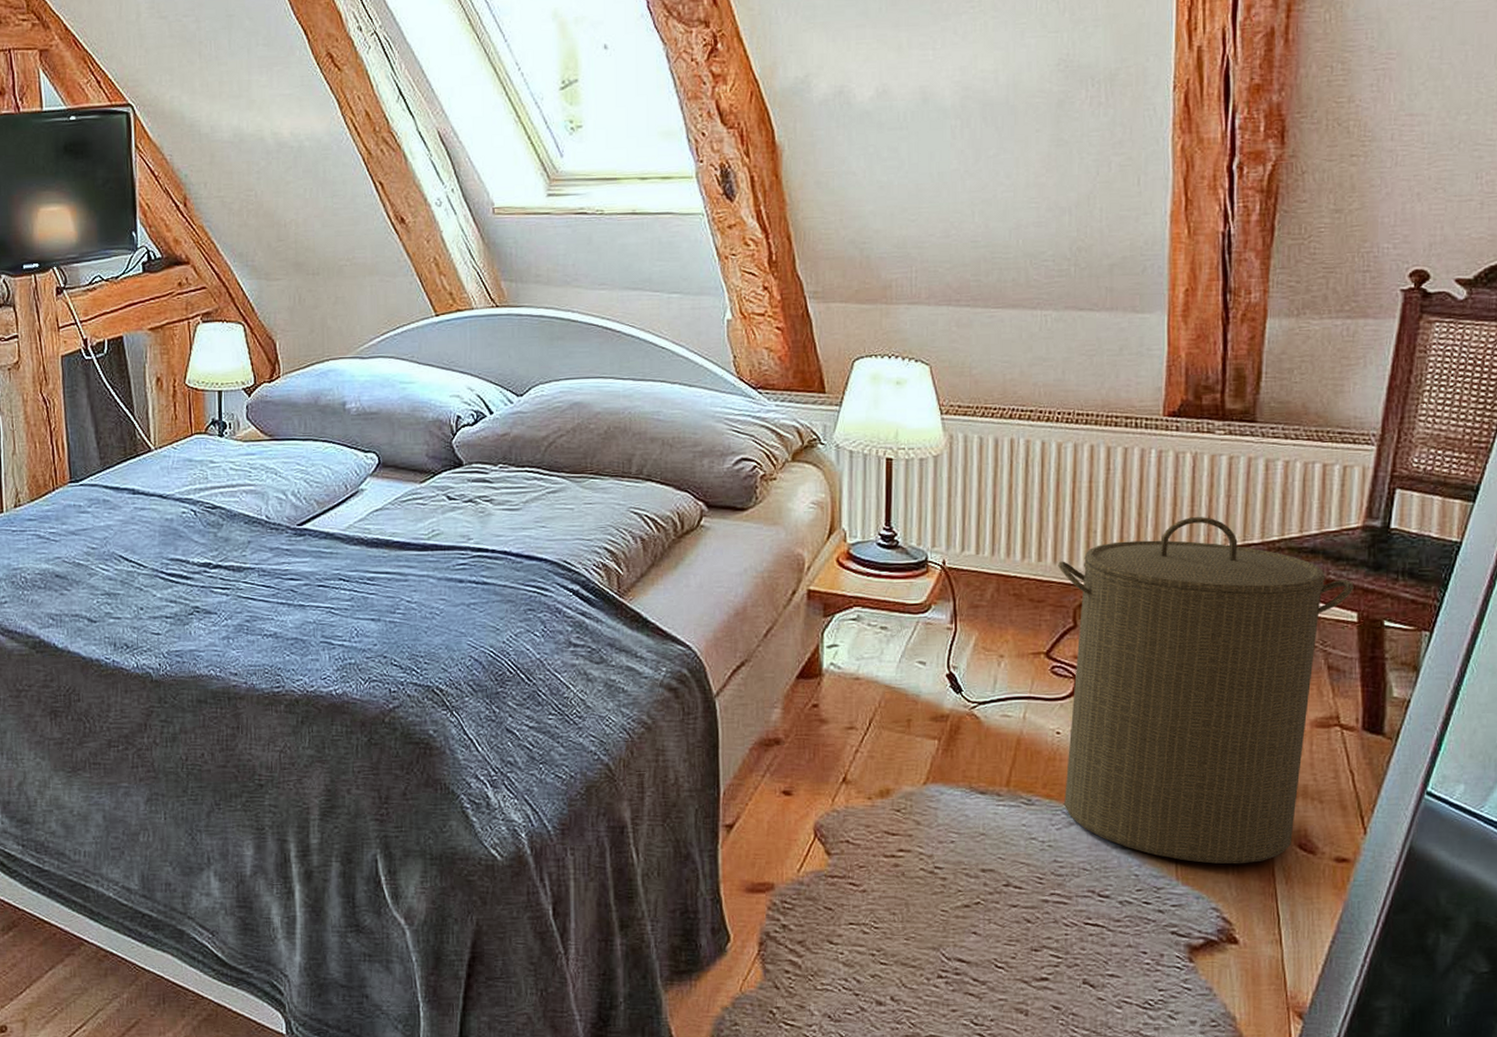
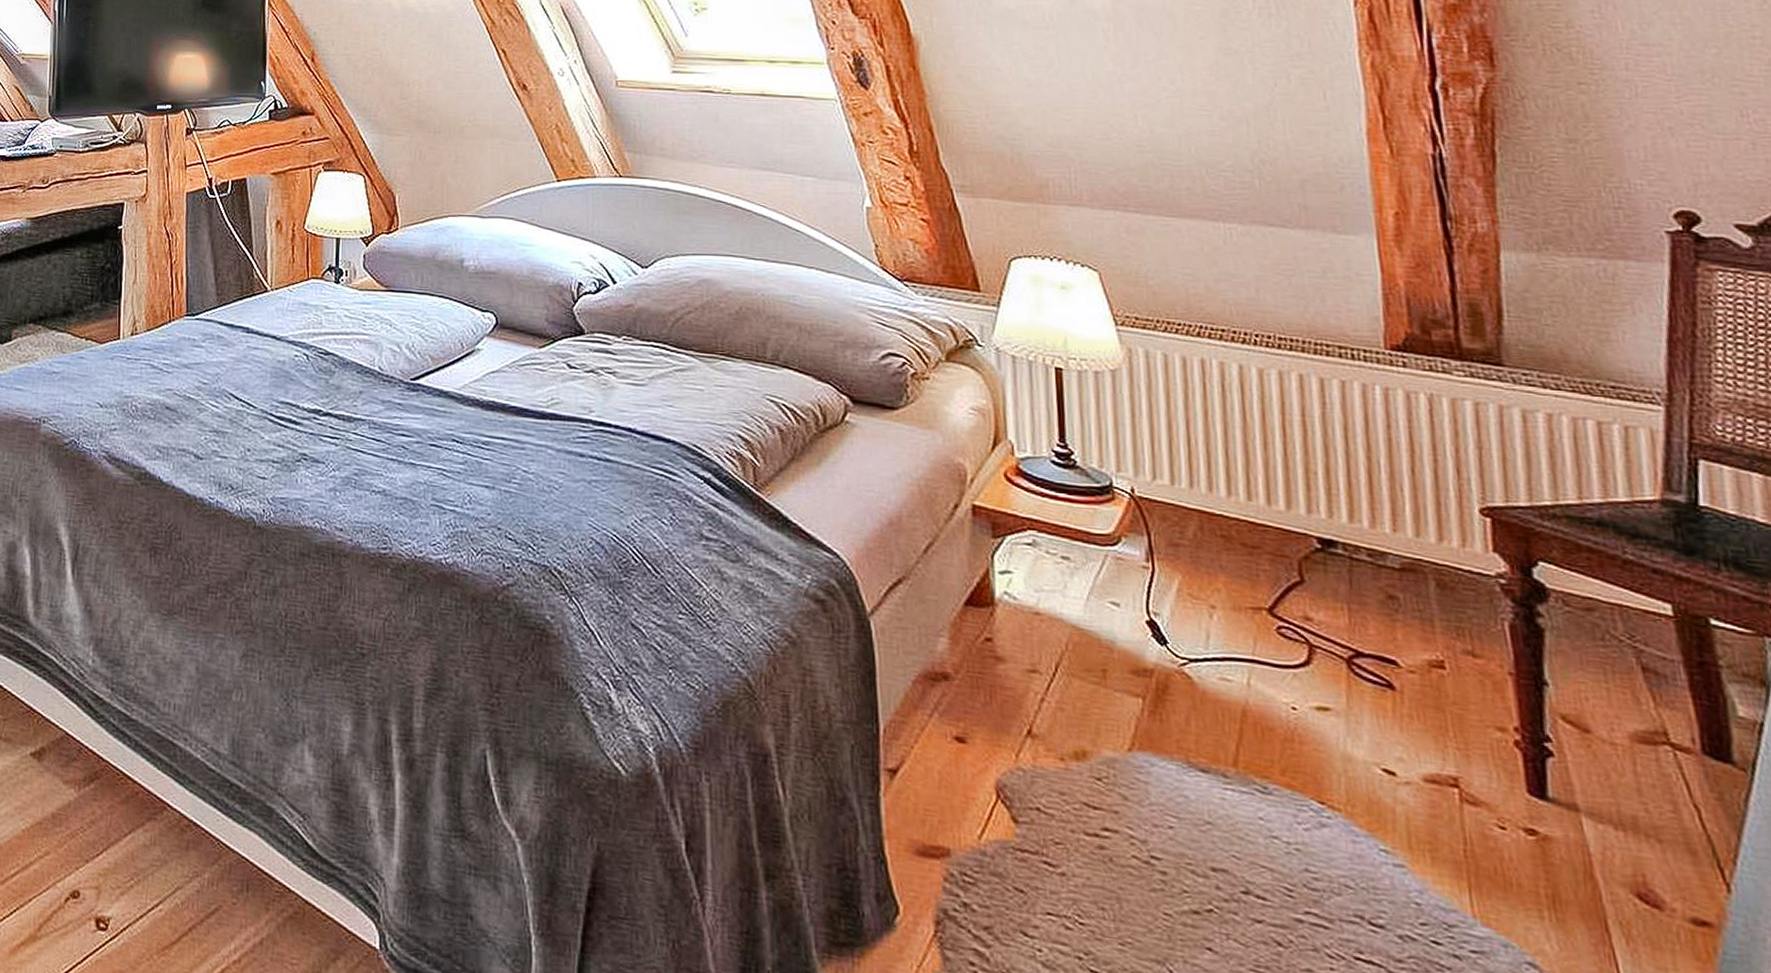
laundry hamper: present [1058,517,1354,864] -> none [1273,468,1662,910]

